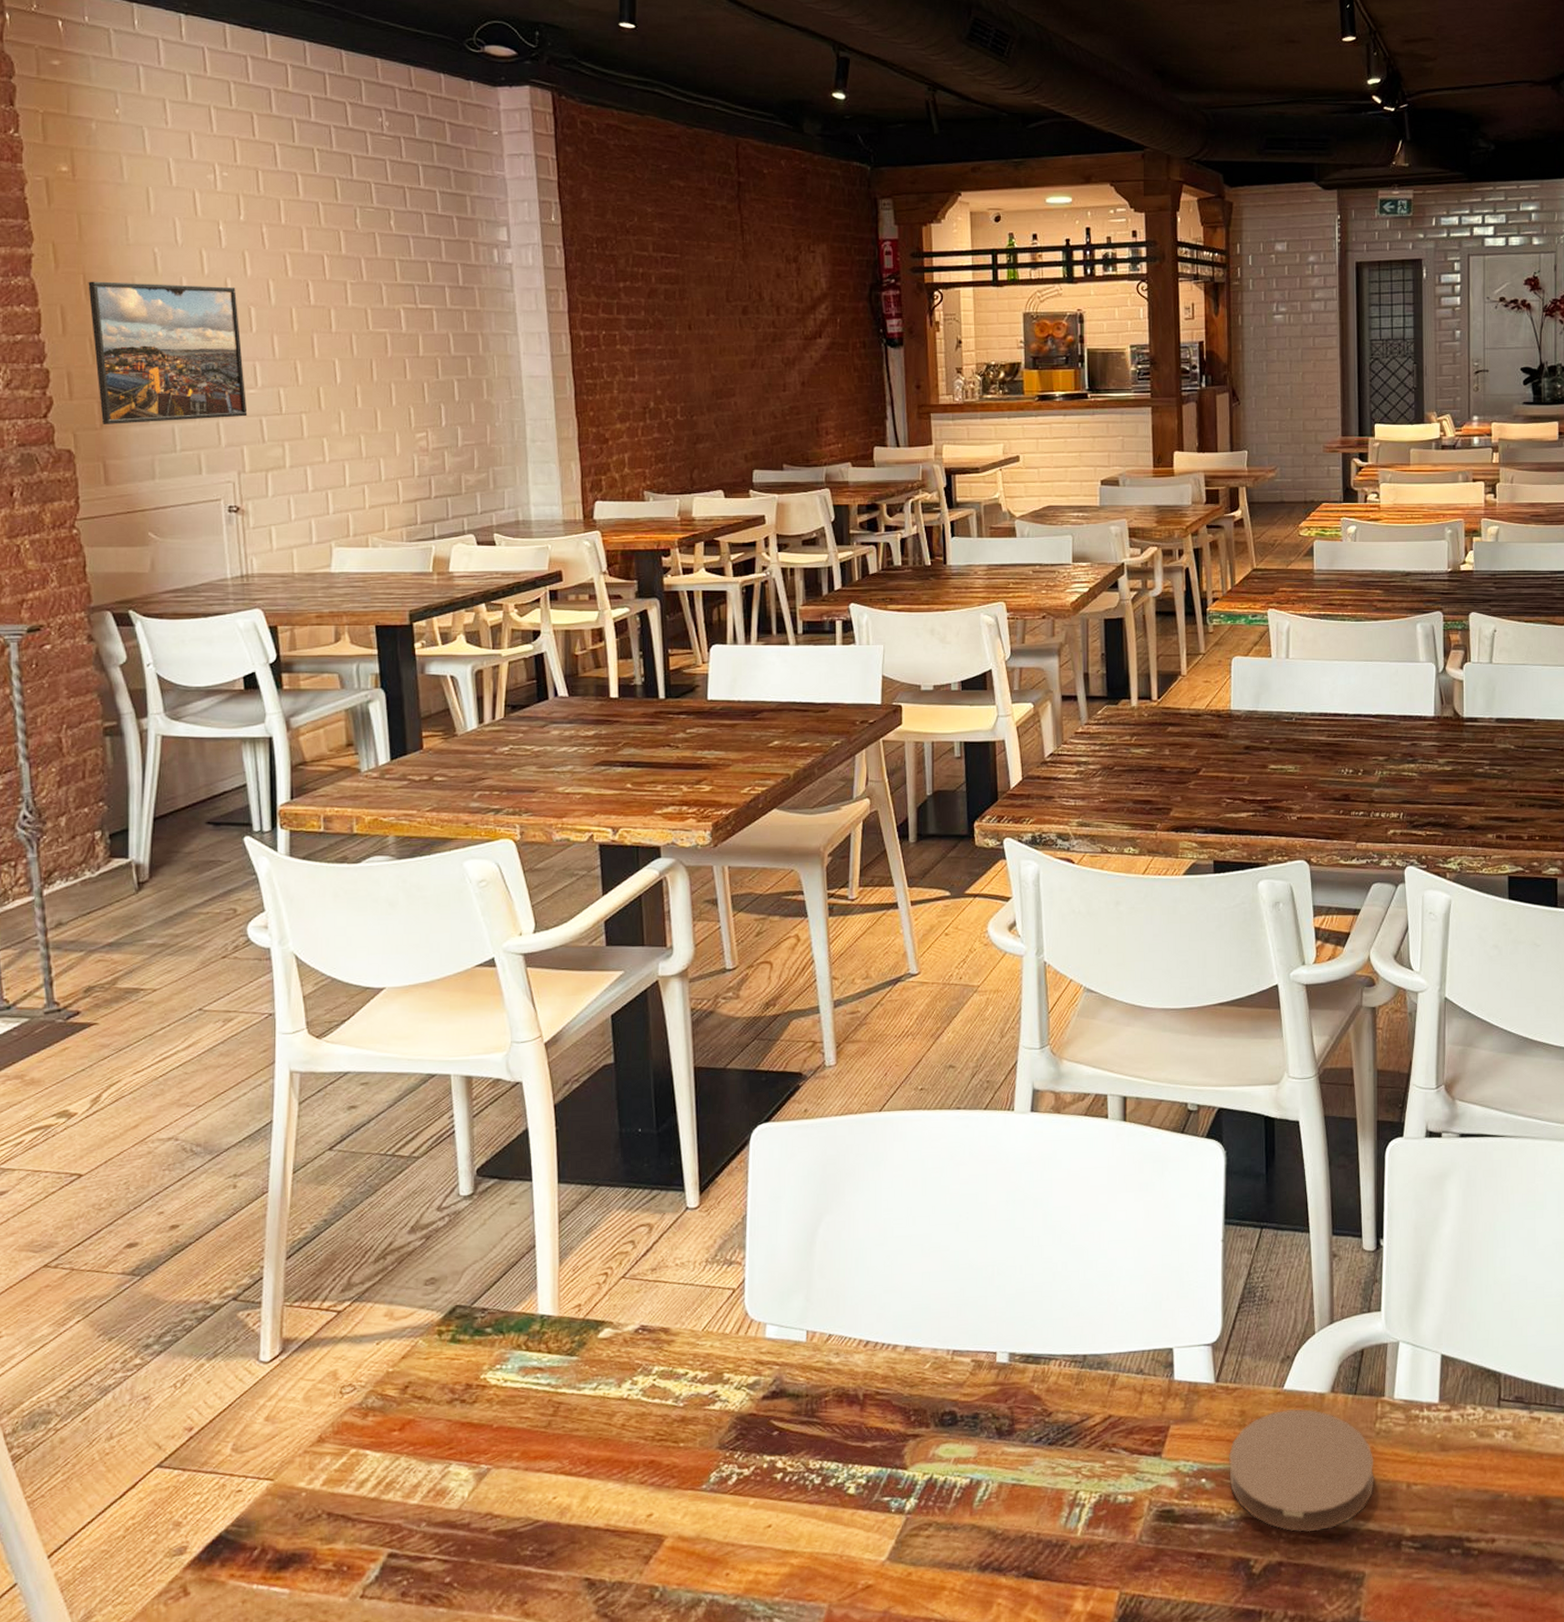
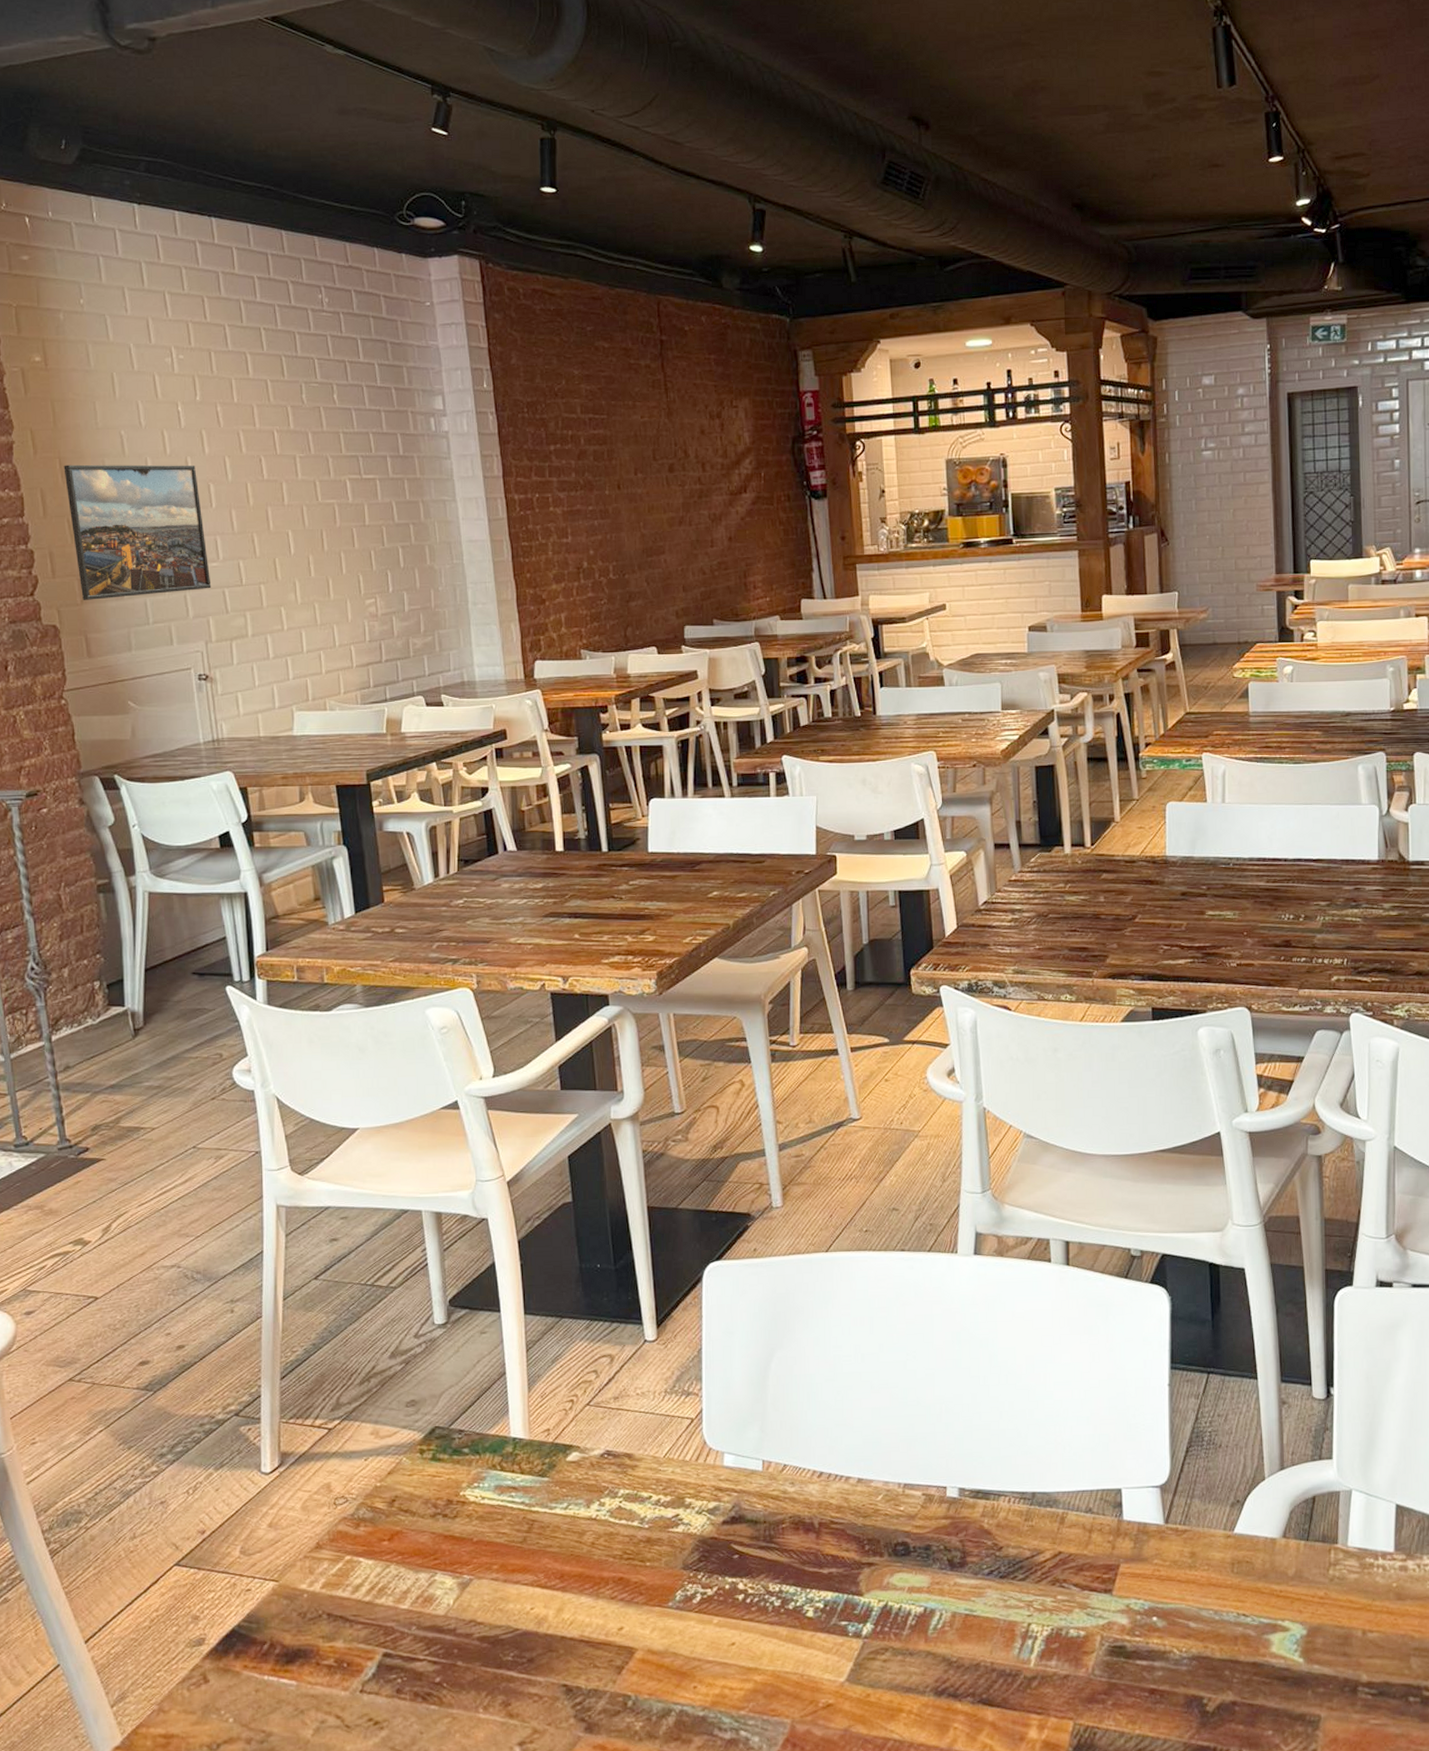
coaster: present [1228,1409,1374,1532] -> none [1179,1552,1329,1674]

